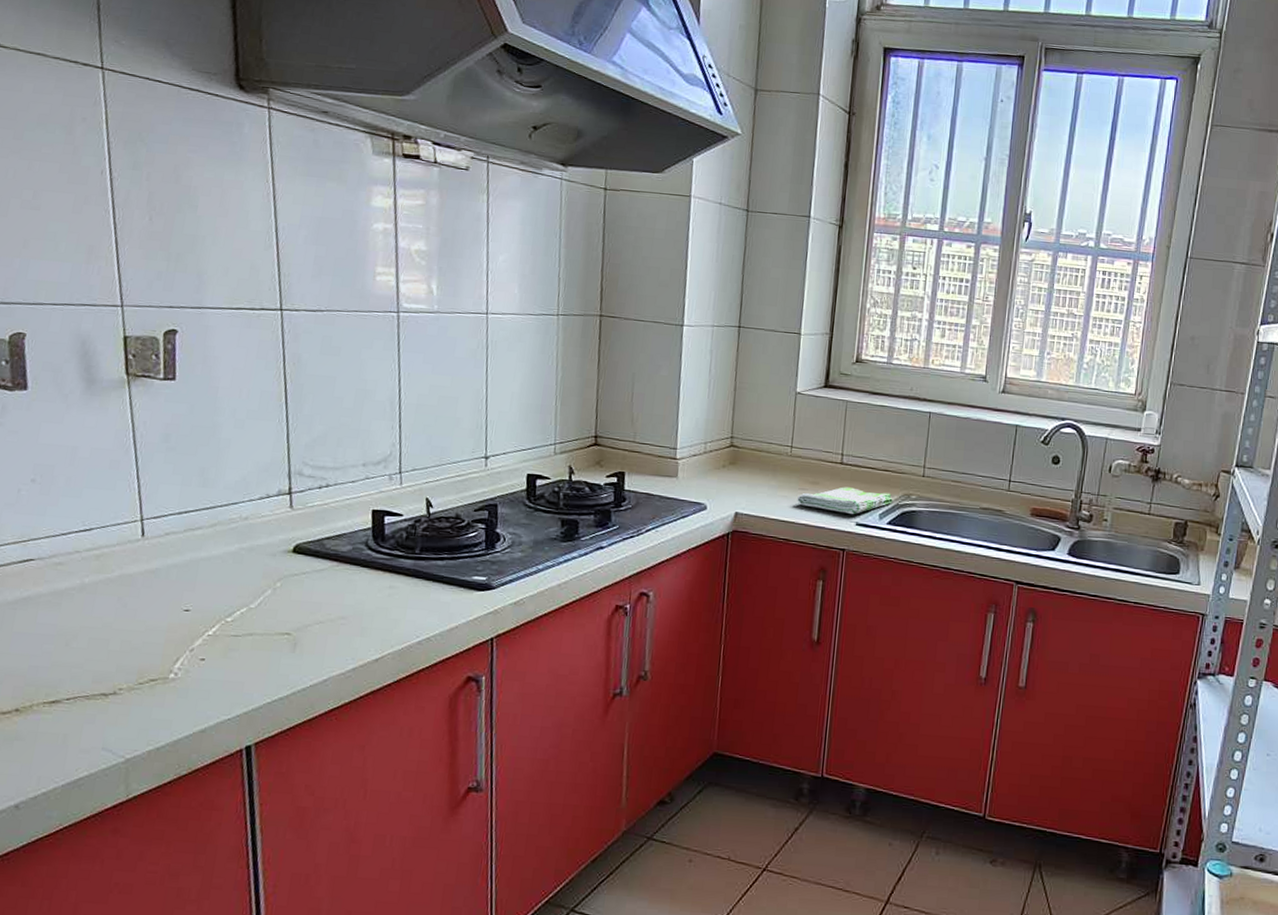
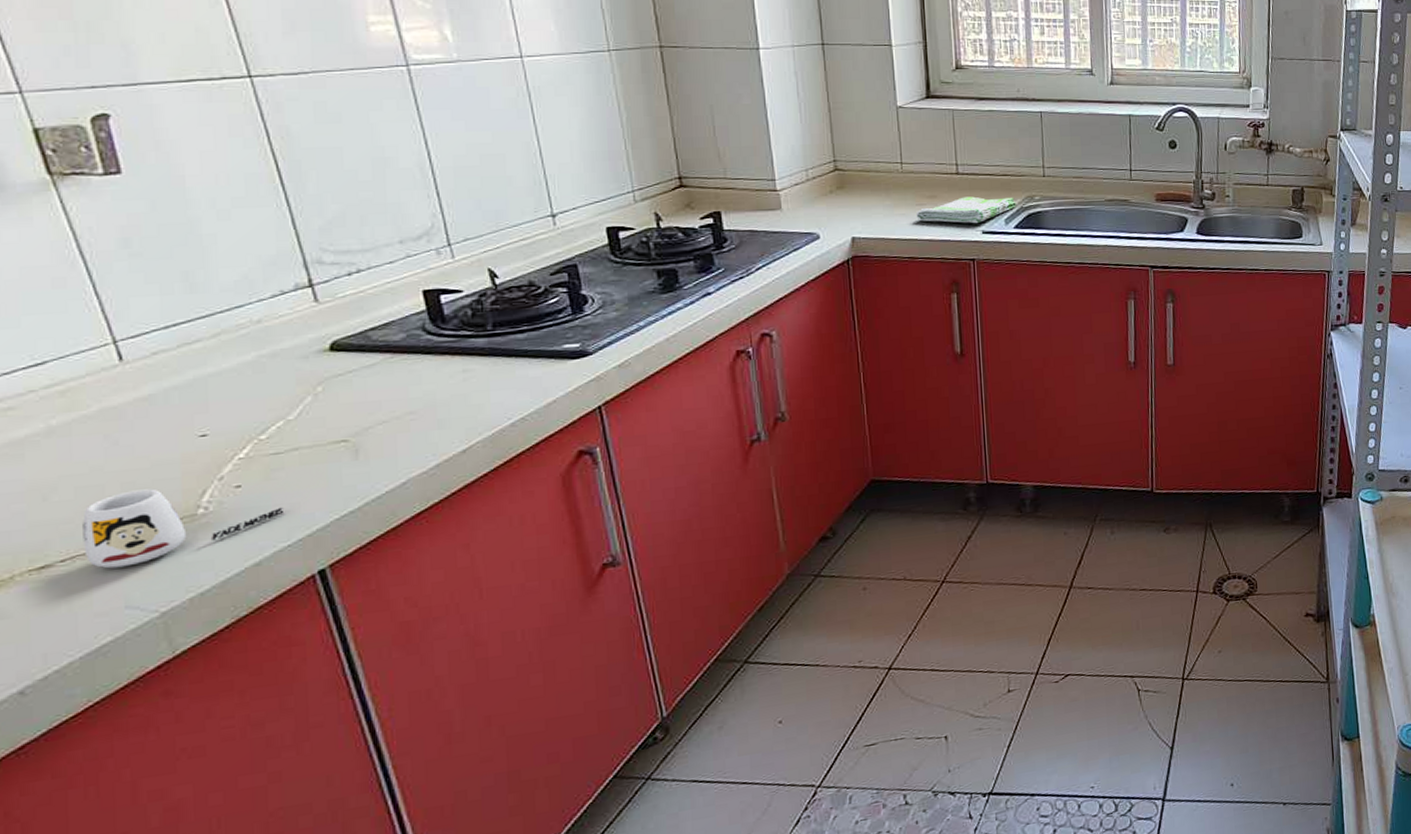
mug: none [84,648,232,714] -> present [82,489,285,569]

